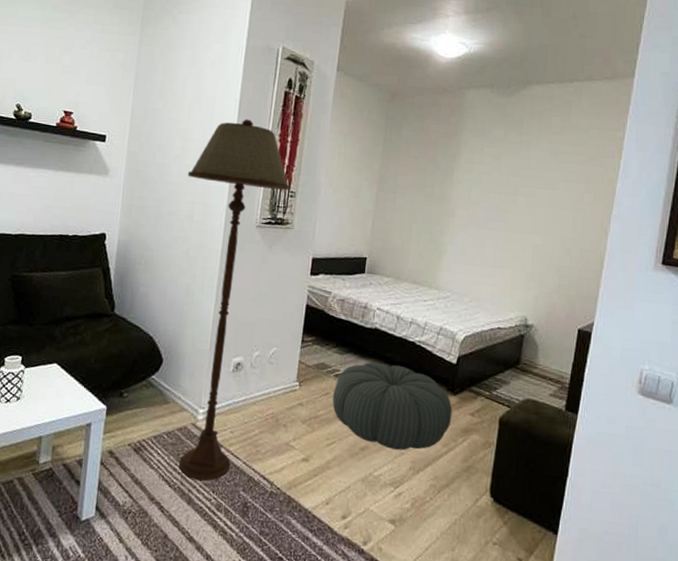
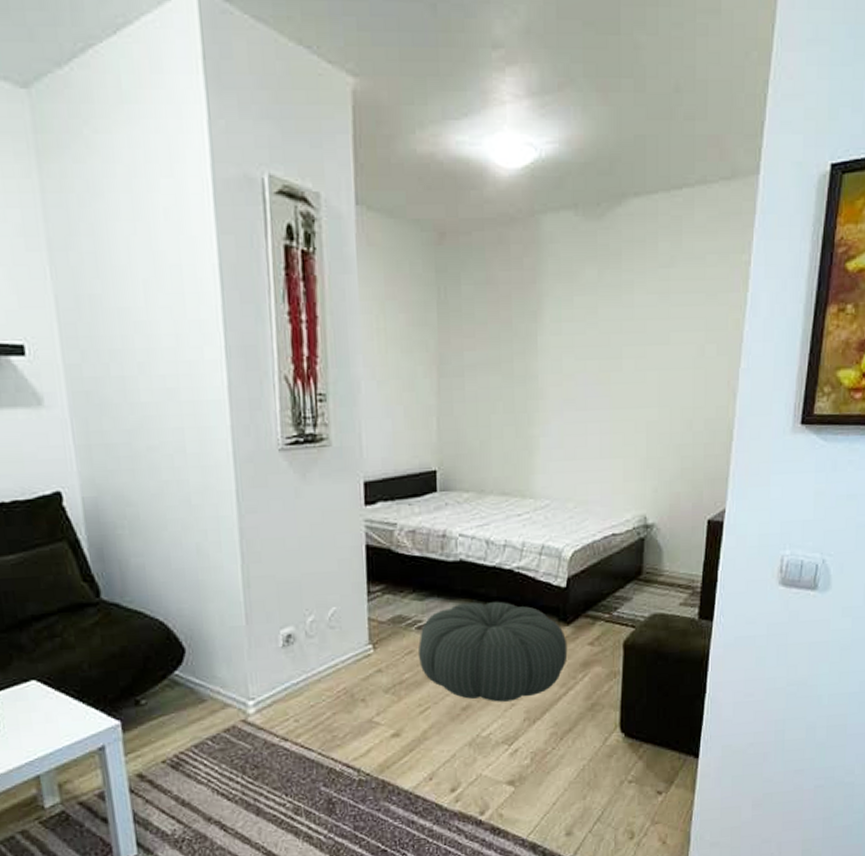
floor lamp: present [179,119,291,481] -> none [163,294,318,786]

